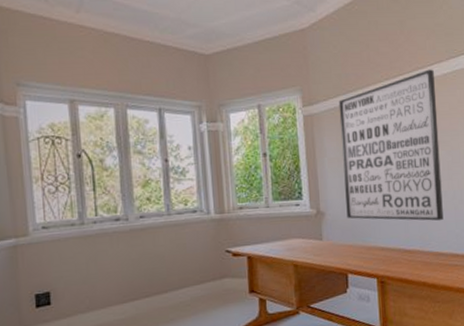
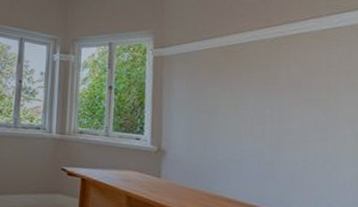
wall art: present [338,69,444,221] -> none [190,24,311,185]

